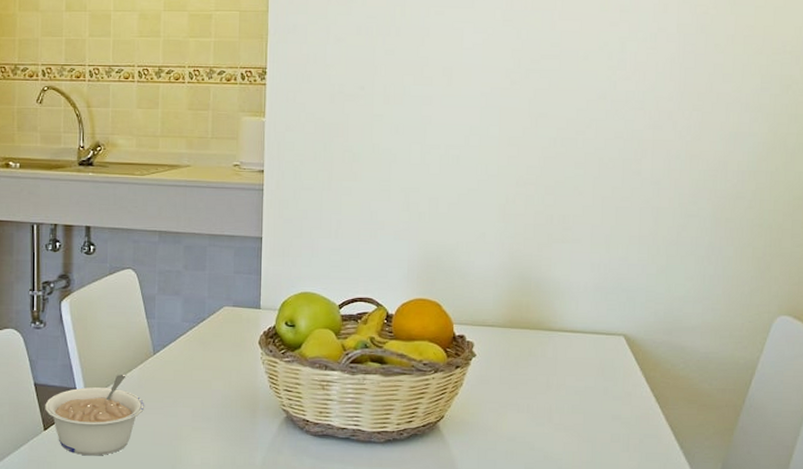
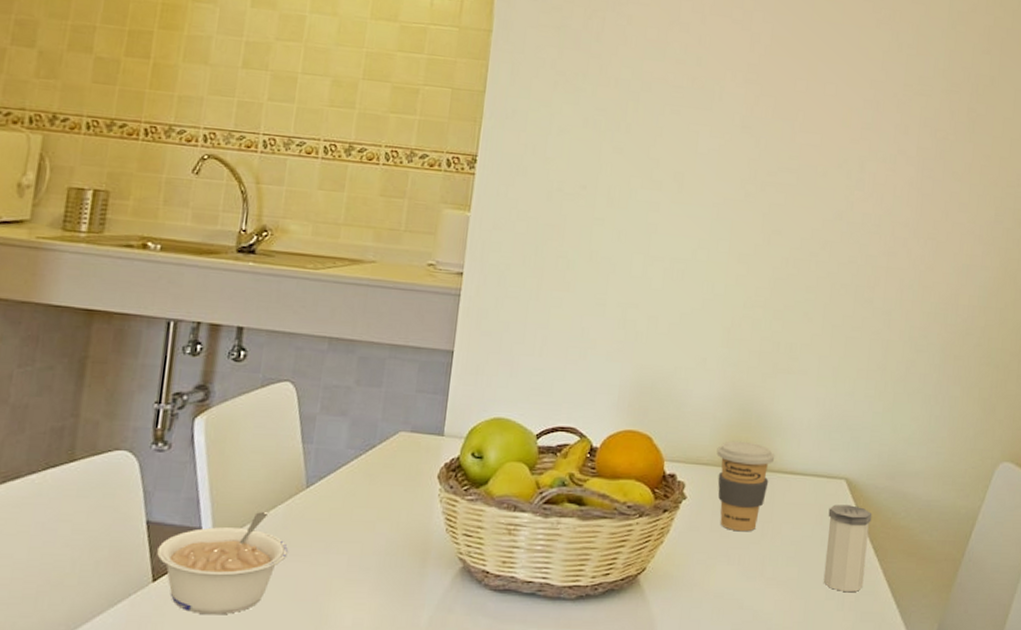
coffee cup: none [500,304,555,384] -> present [716,441,775,532]
salt shaker: none [608,358,652,435] -> present [823,504,872,592]

